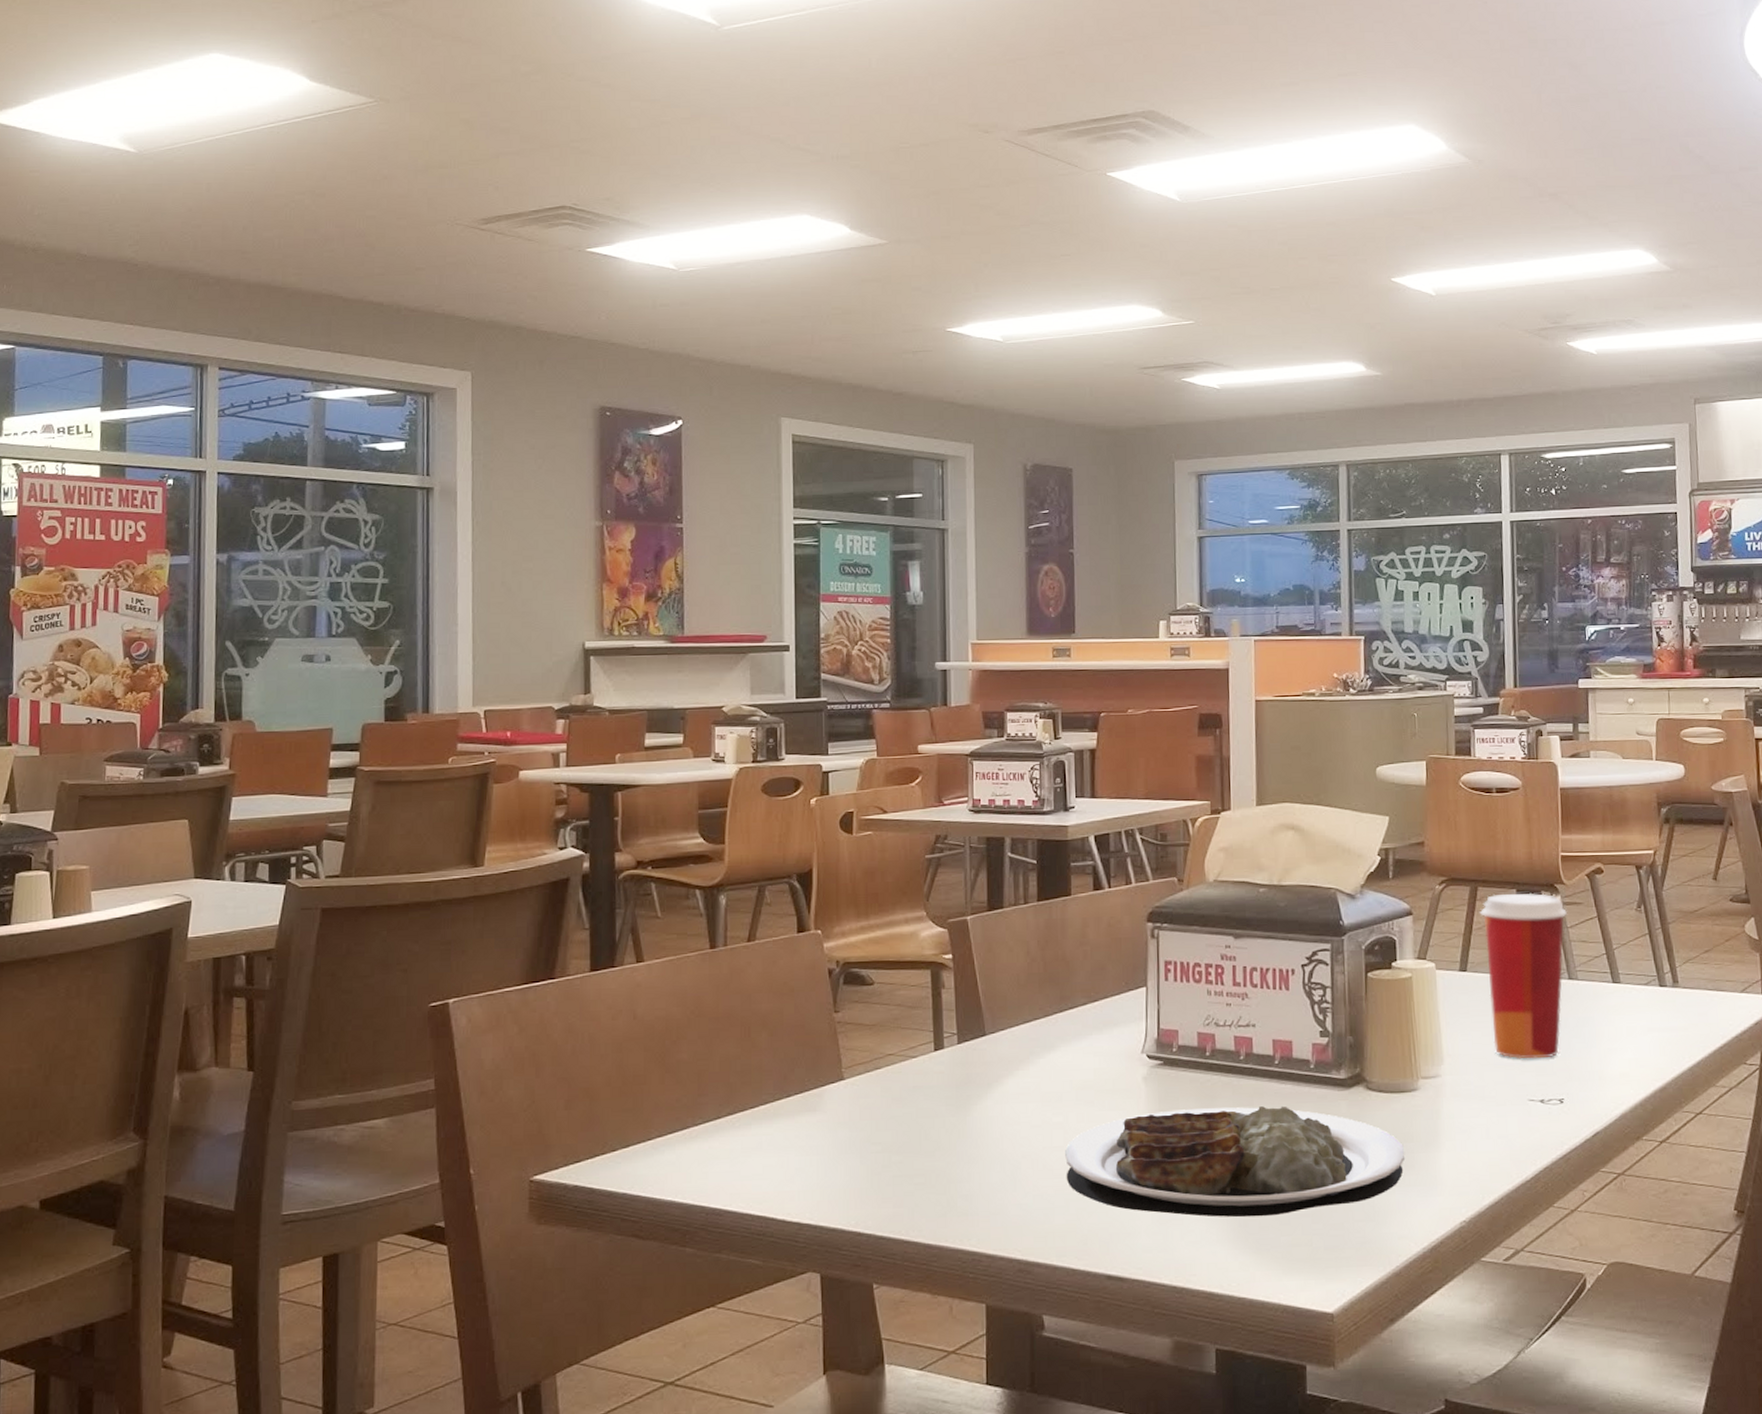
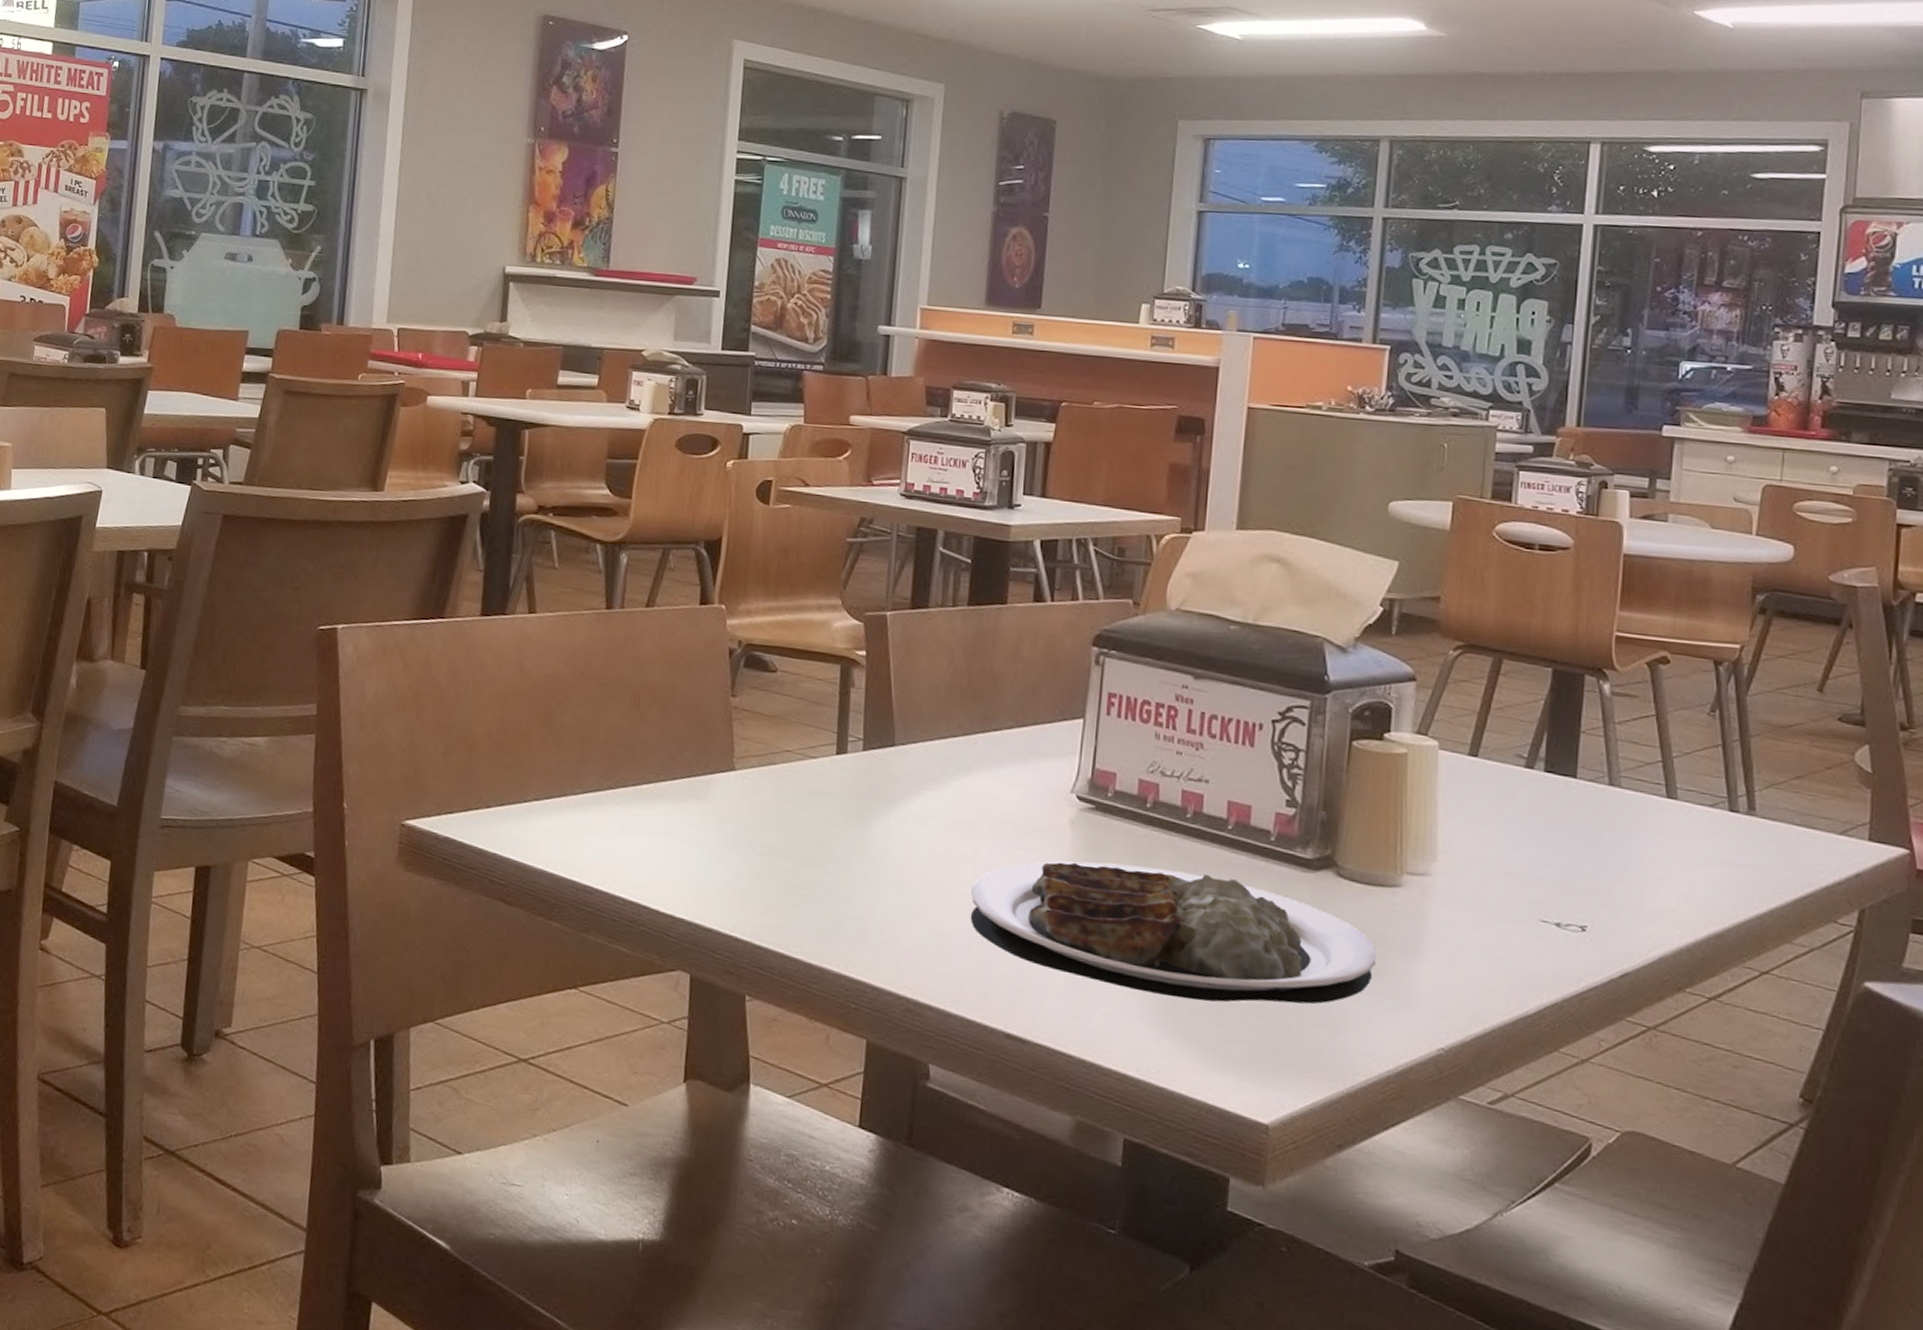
paper cup: present [1479,893,1567,1060] -> none [1501,671,1616,875]

